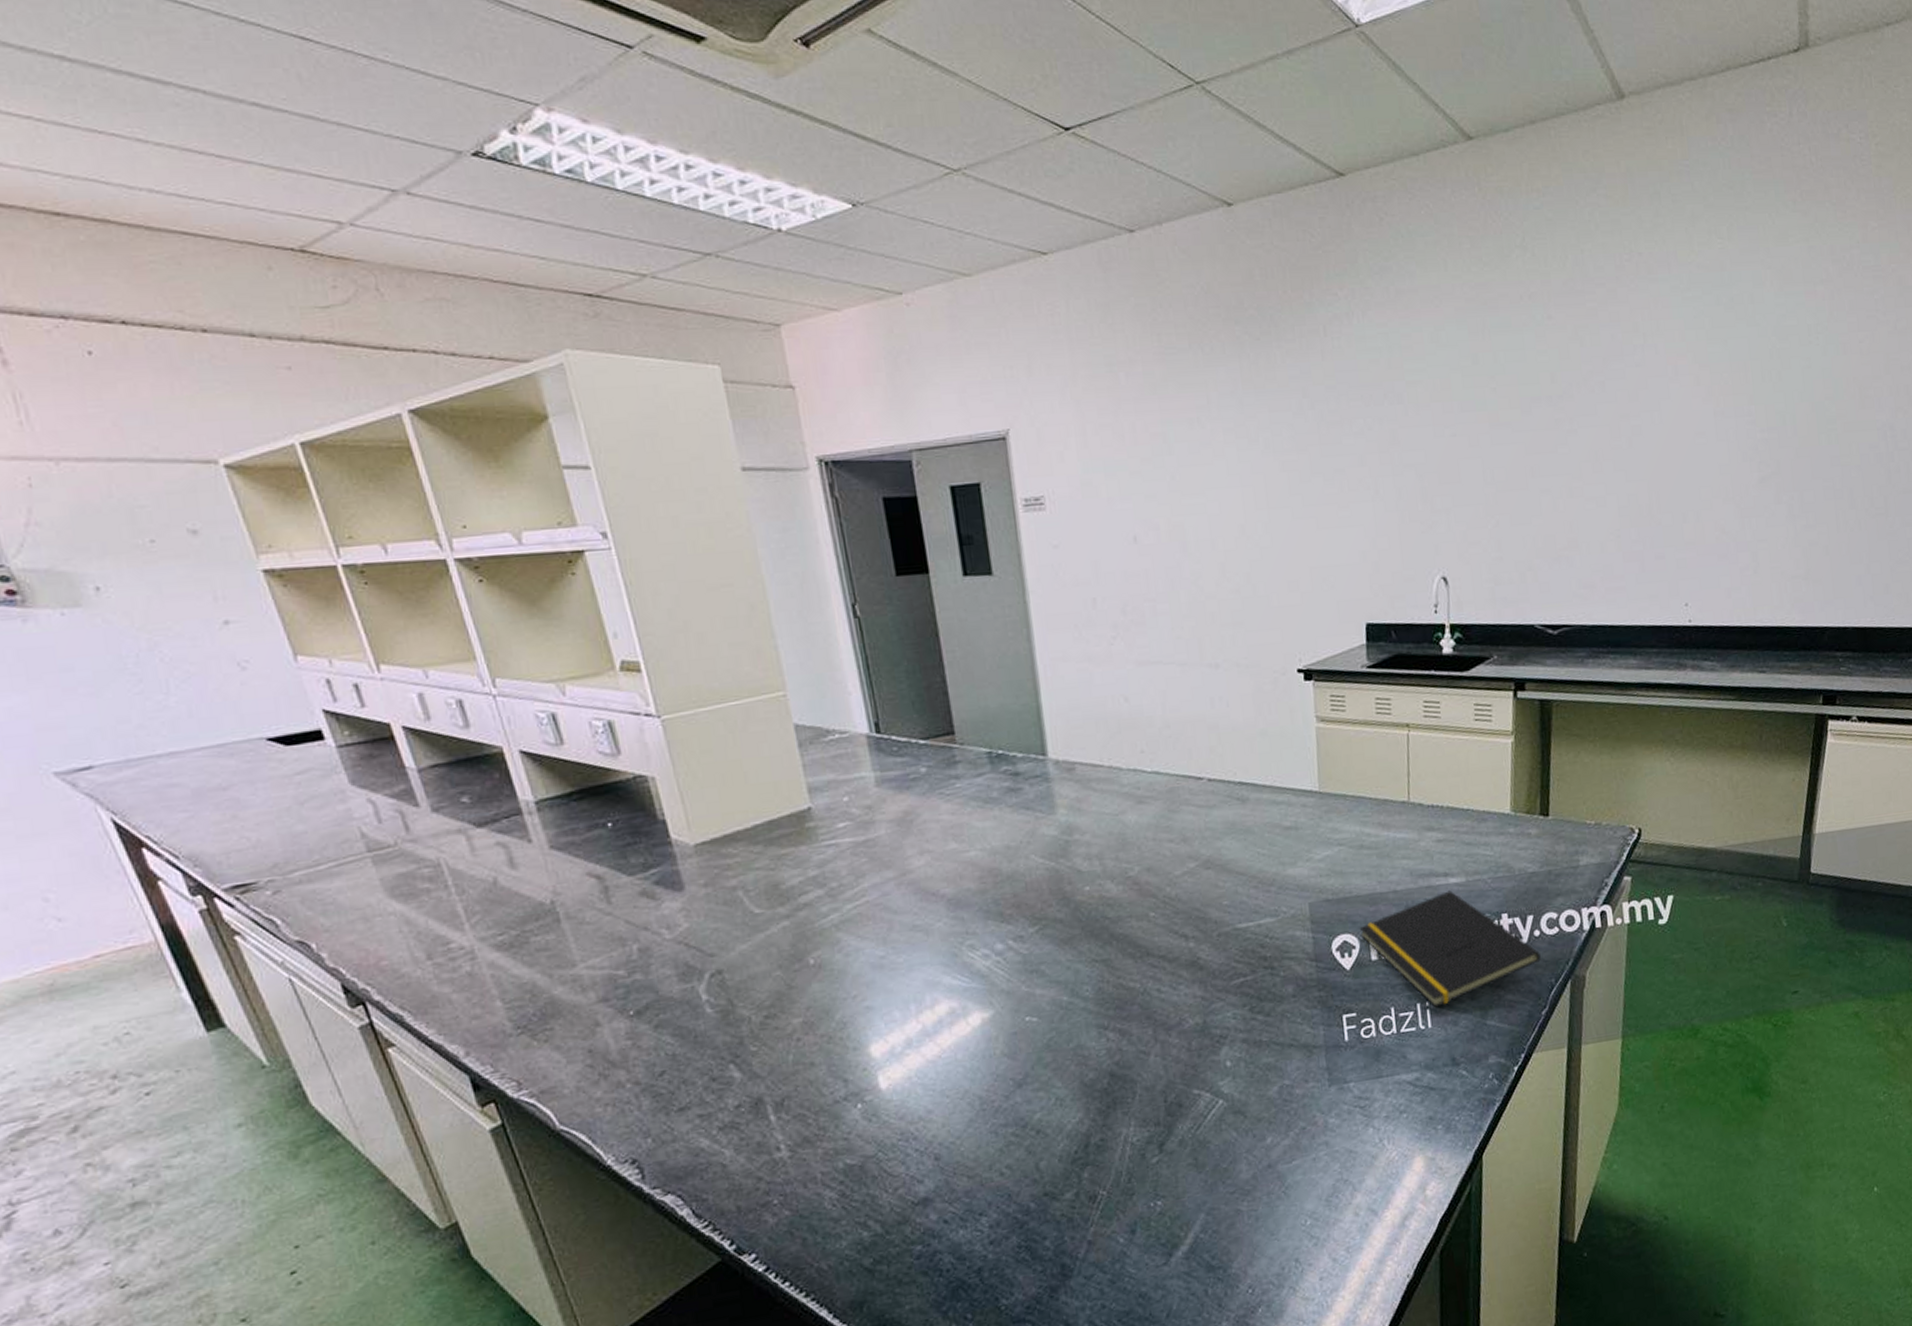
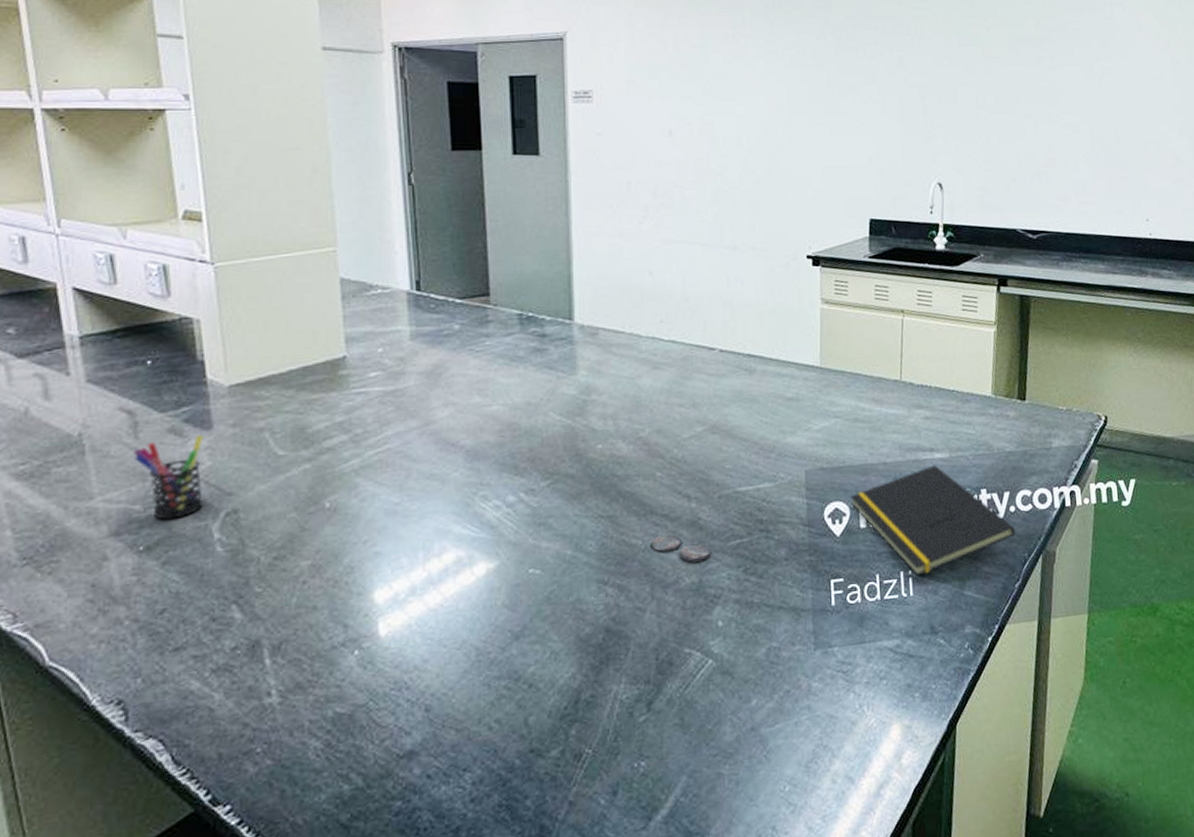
pen holder: none [608,897,688,984] -> present [133,435,204,520]
petri dish: none [1149,976,1215,1003] -> present [650,534,712,562]

